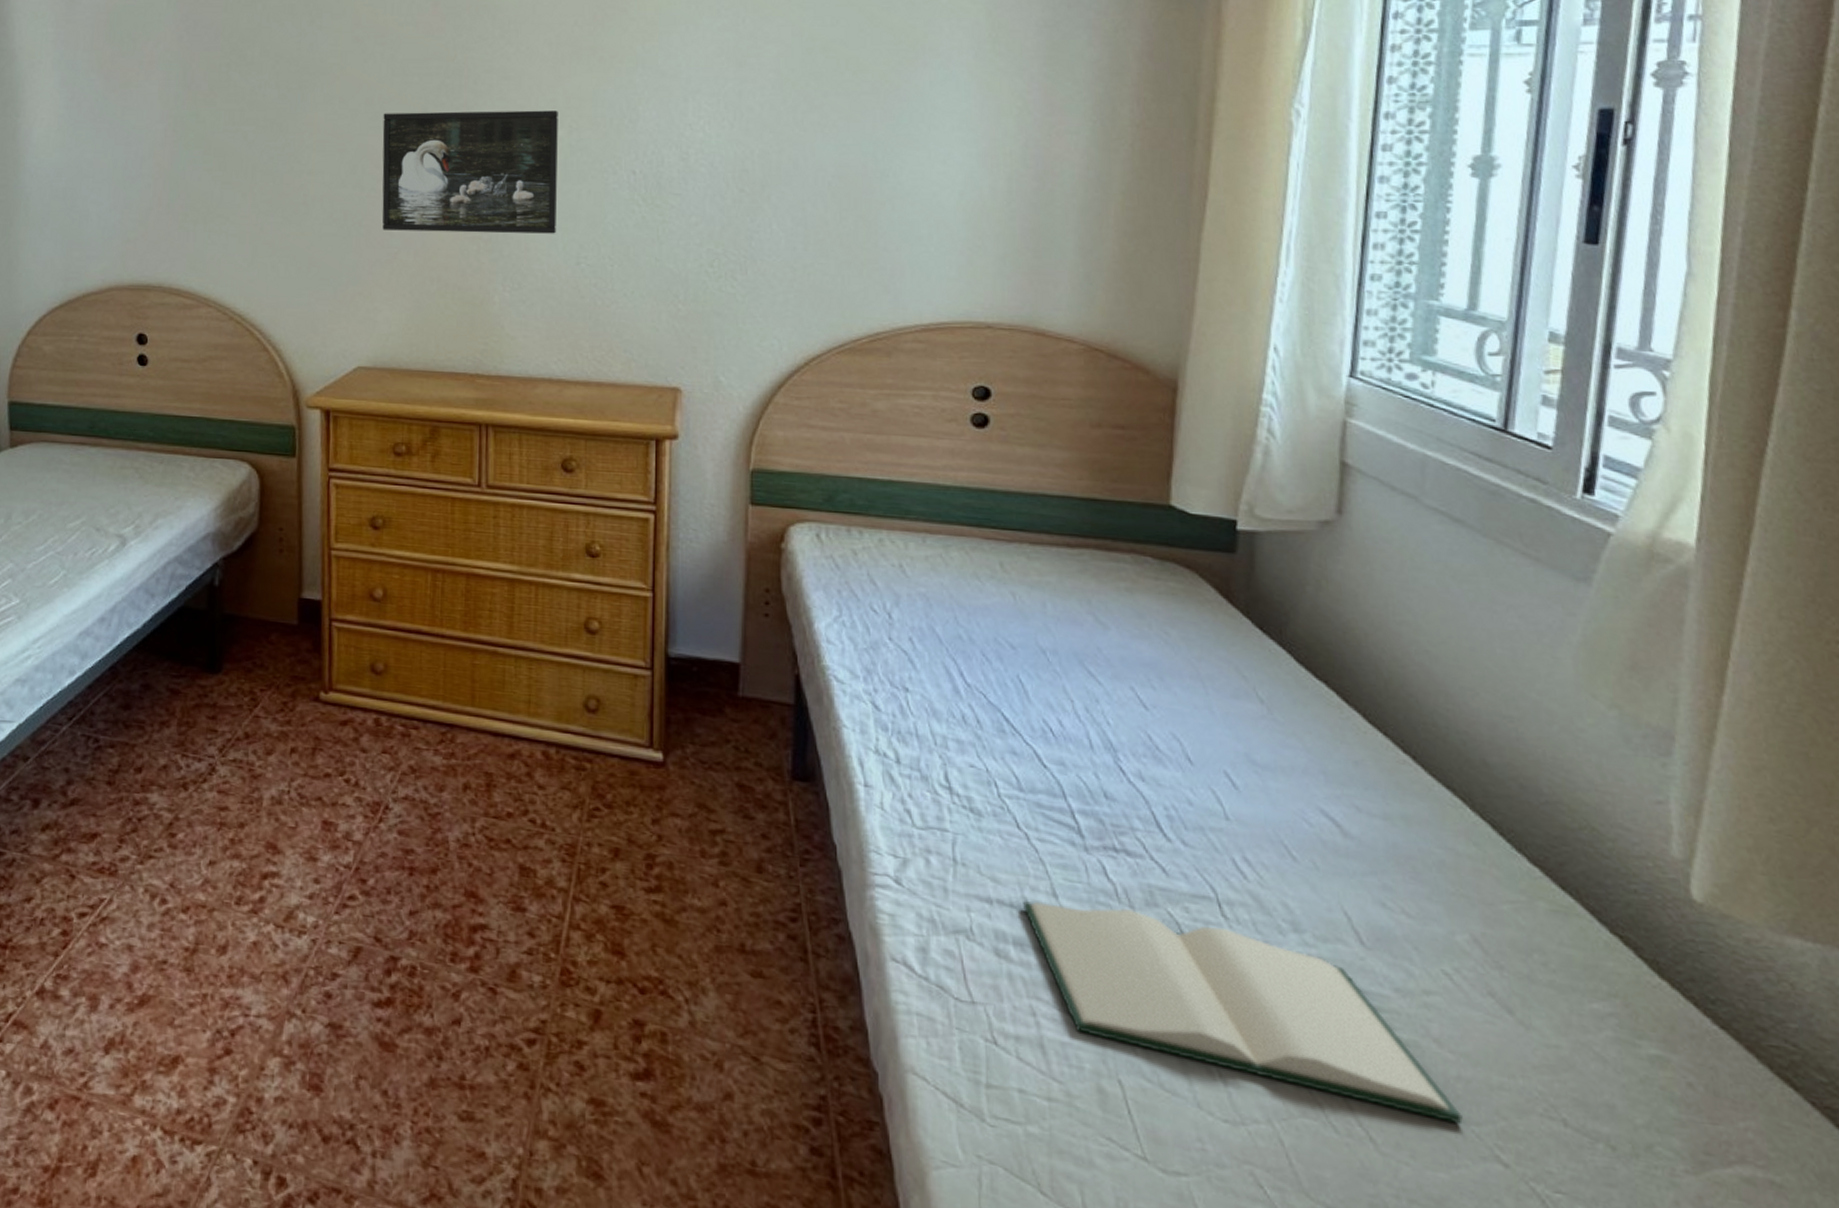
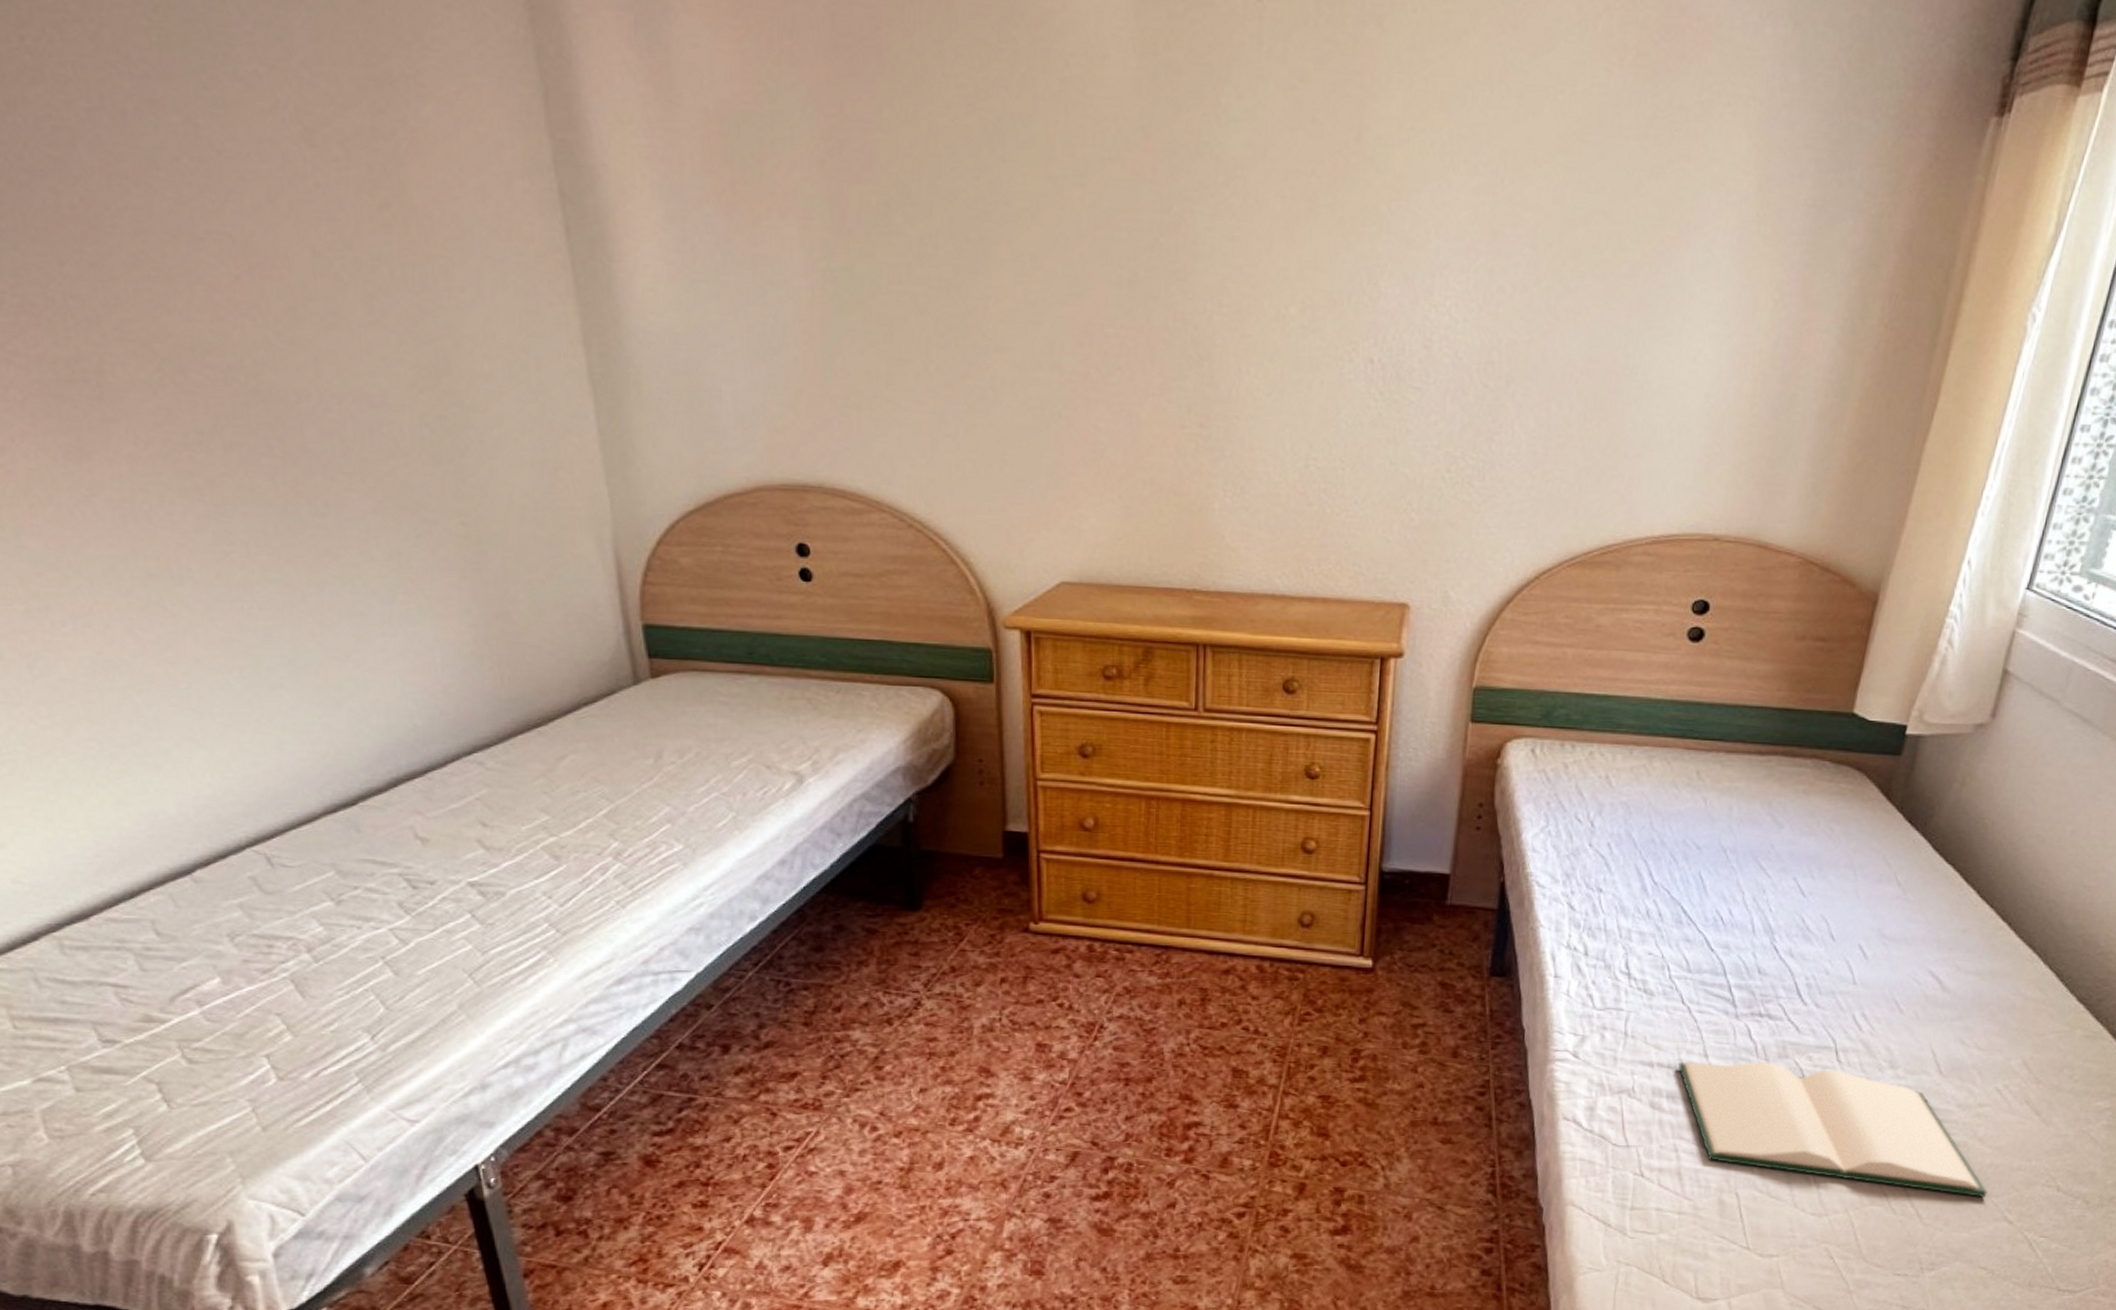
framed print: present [382,110,558,234] -> none [1084,276,1290,431]

